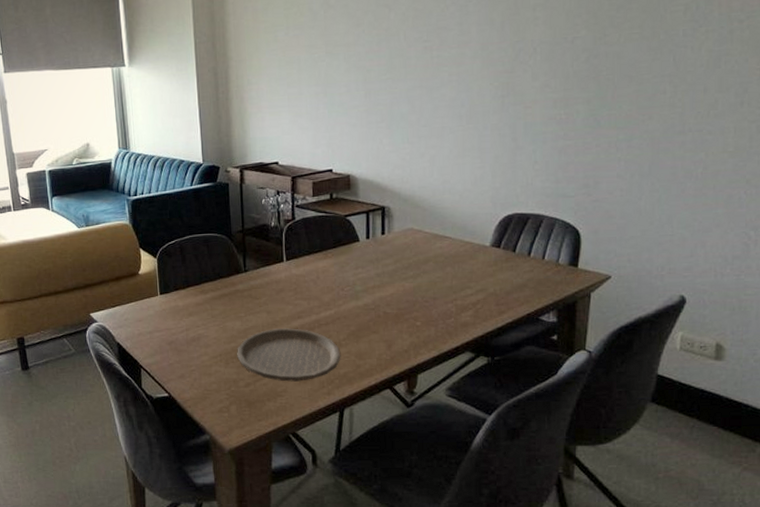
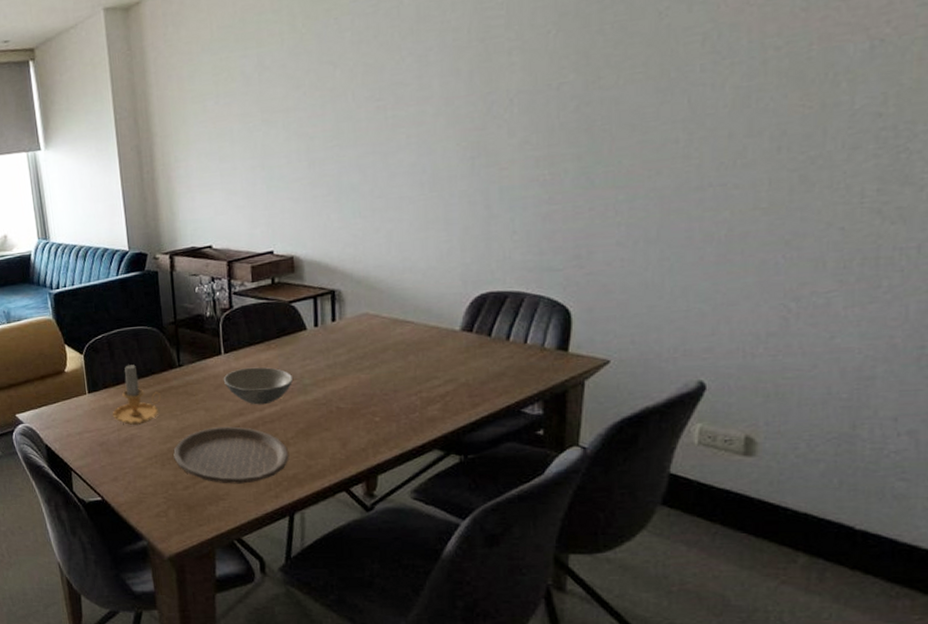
candle: none [181,268,228,325] -> present [112,364,162,425]
soup bowl: none [284,274,347,309] -> present [223,367,294,405]

